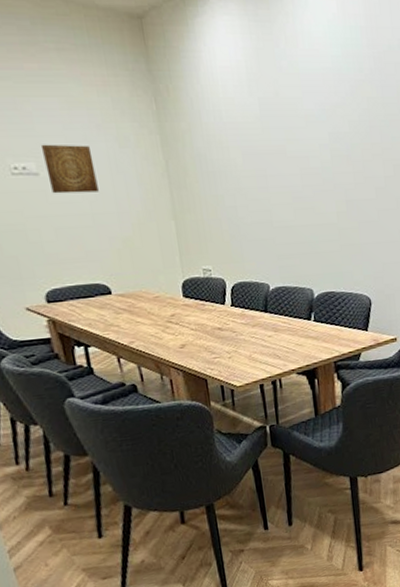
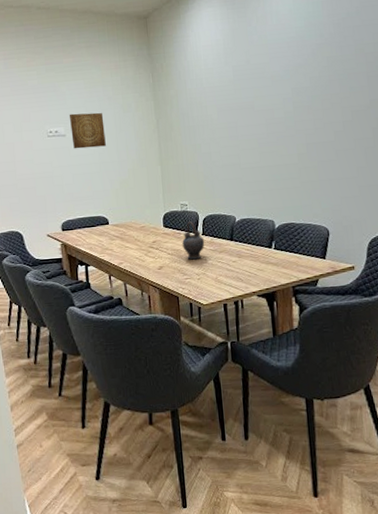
teapot: none [207,289,235,336] -> present [182,221,205,260]

